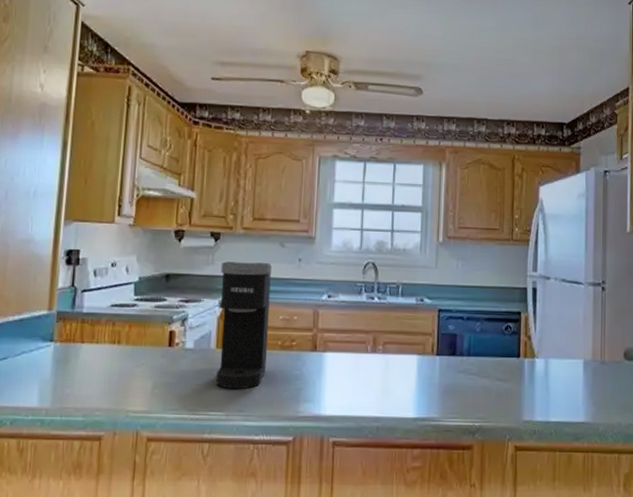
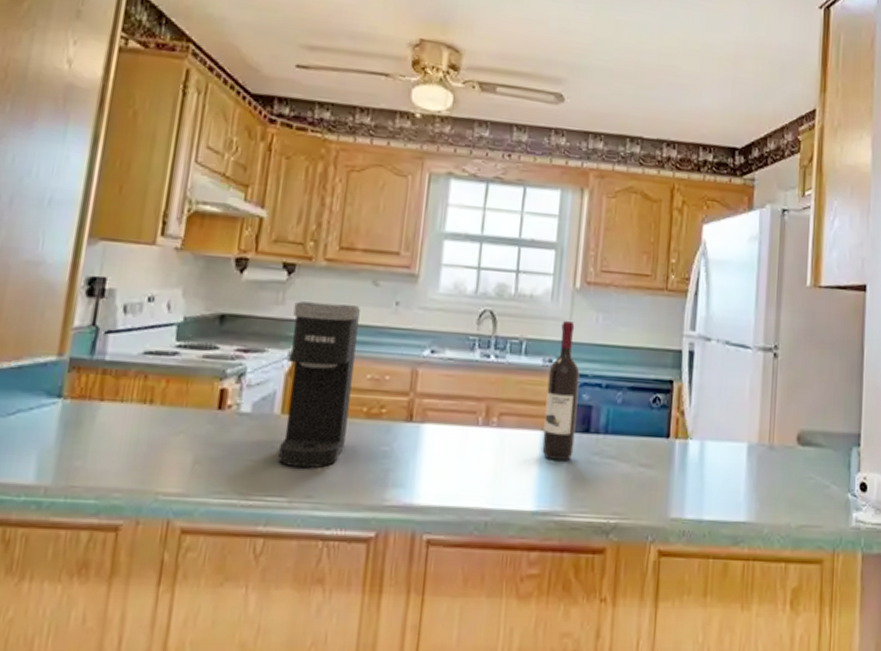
wine bottle: none [419,268,446,378] -> present [542,321,580,461]

